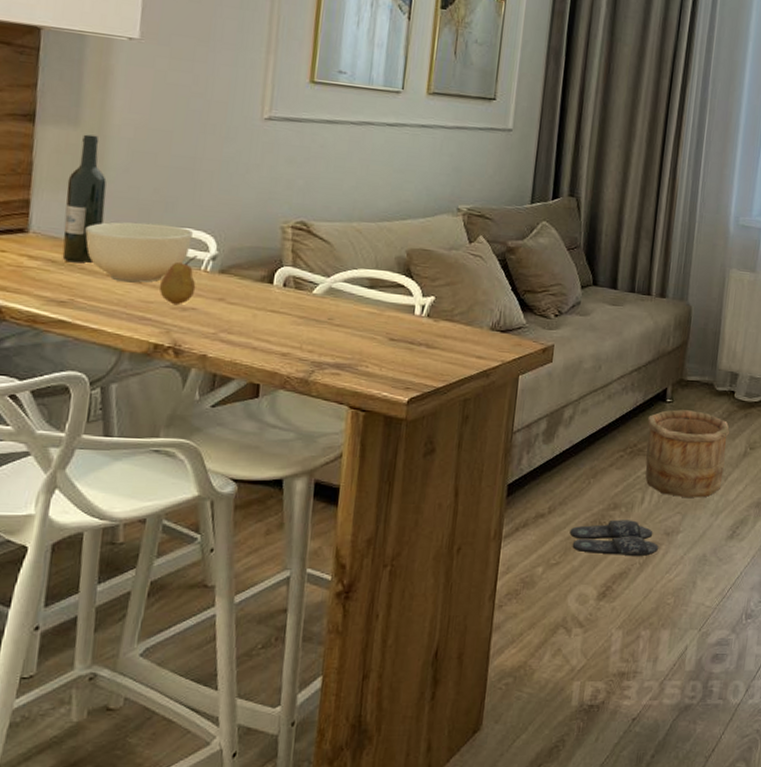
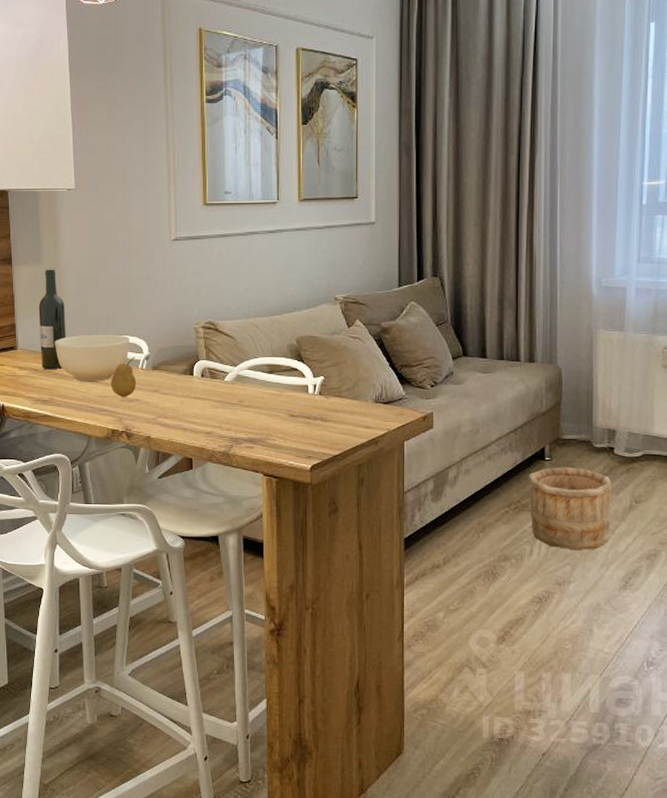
slippers: present [569,519,658,556] -> none [465,570,551,604]

